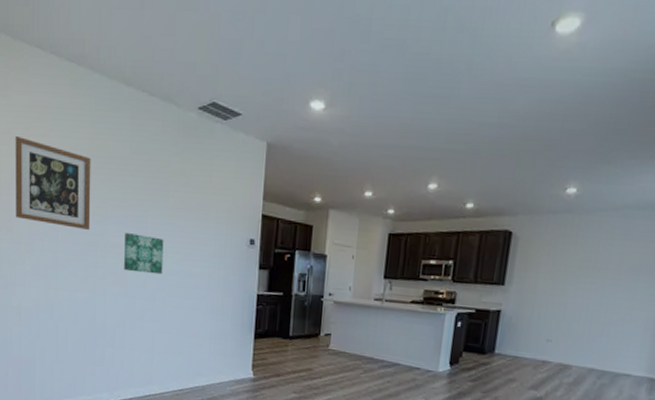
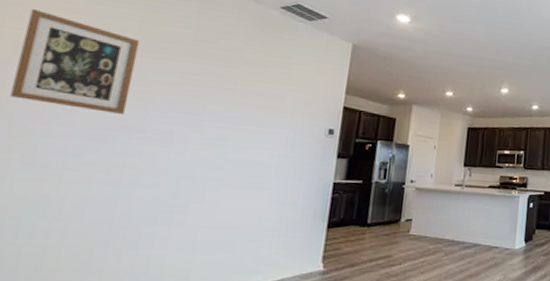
wall art: present [124,233,164,275] -> none [166,119,225,164]

